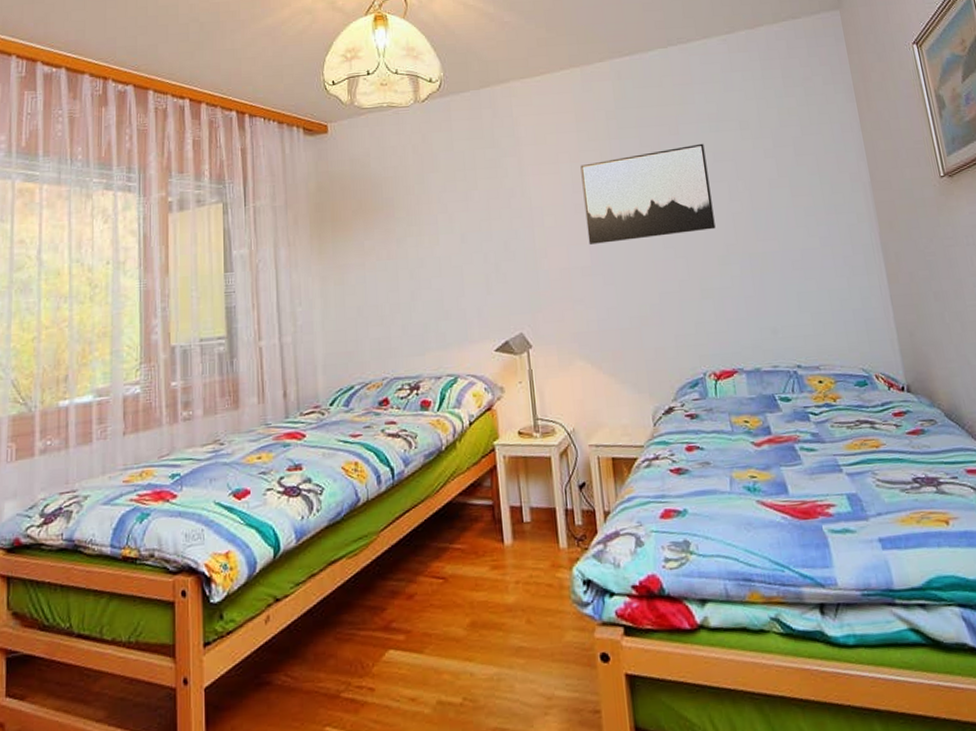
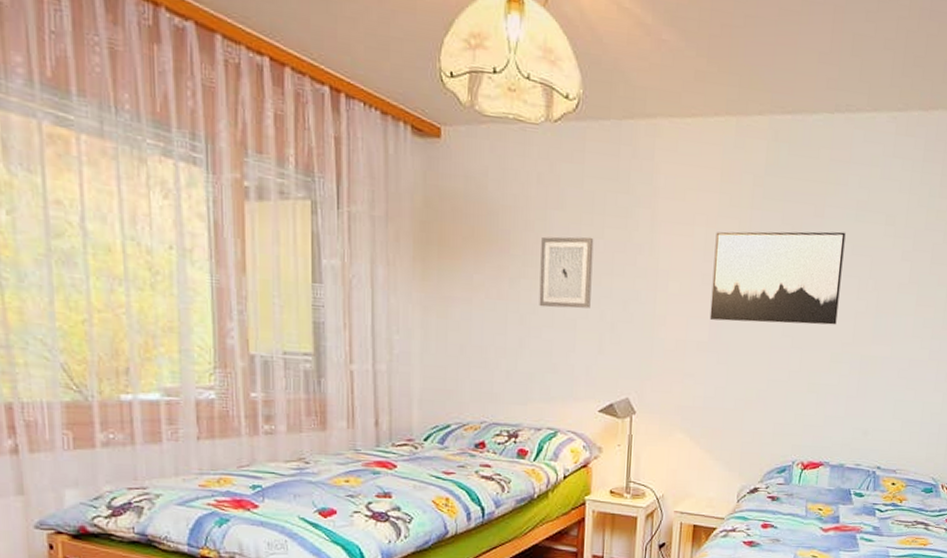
wall art: none [422,190,474,260] -> present [539,236,594,309]

